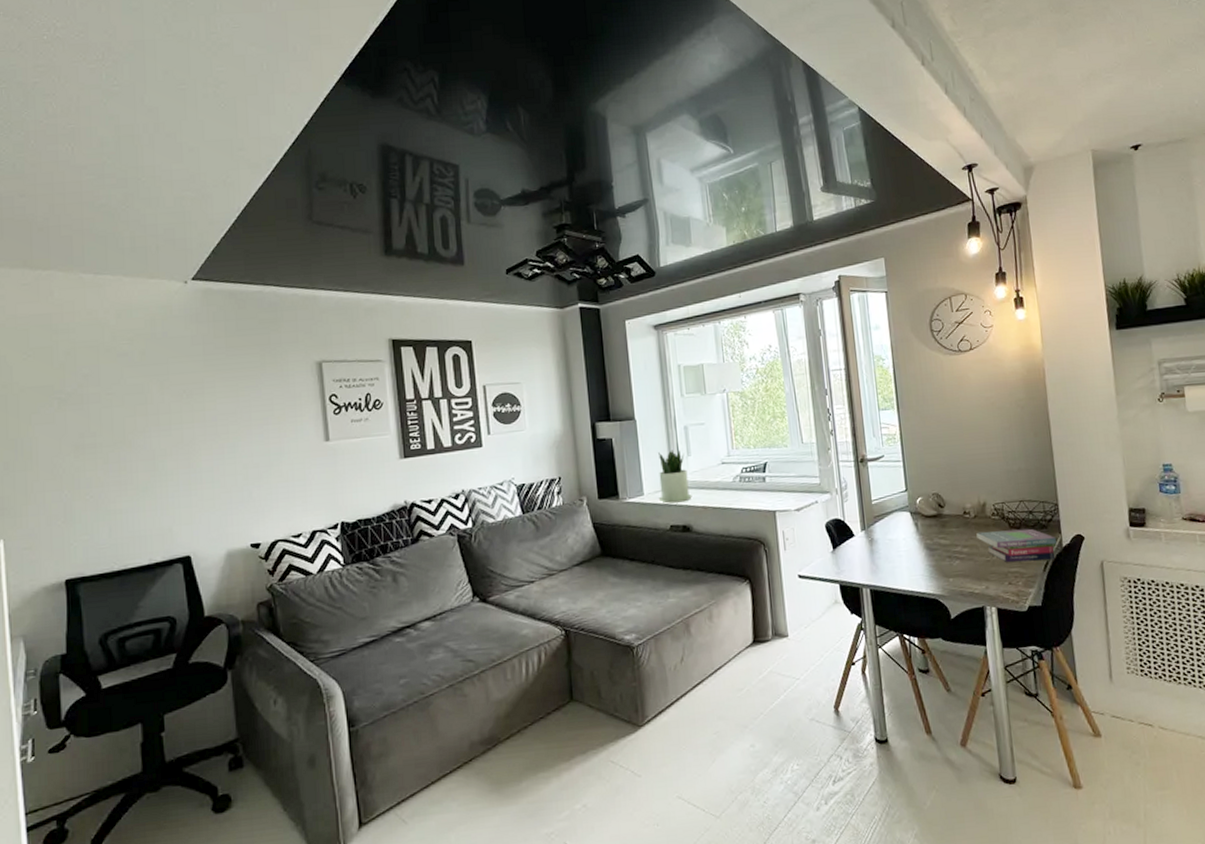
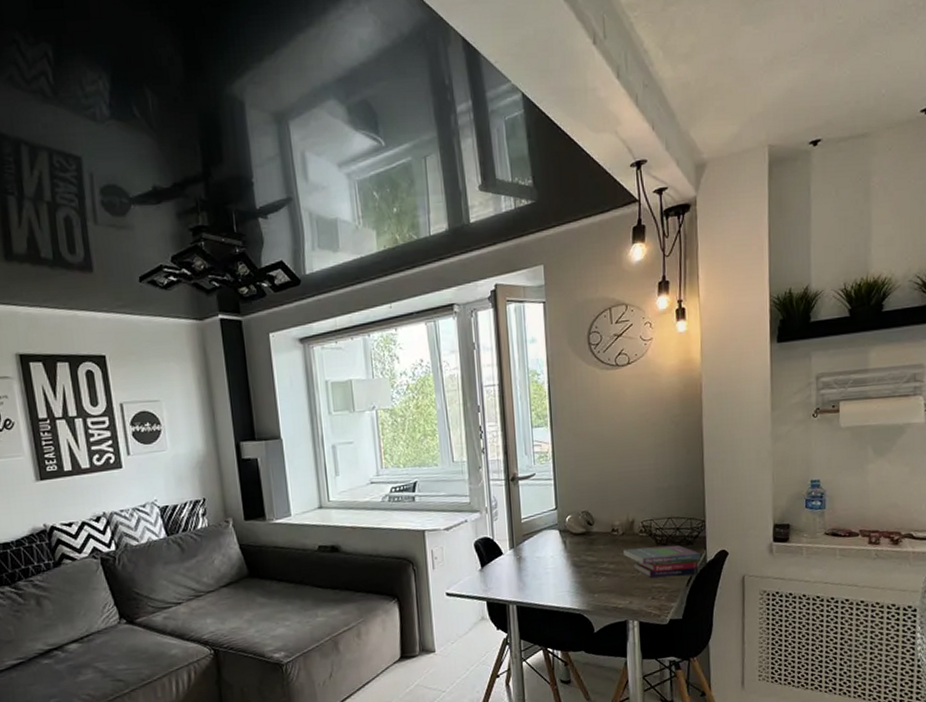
planter: present [658,450,692,504] -> none [306,469,341,524]

